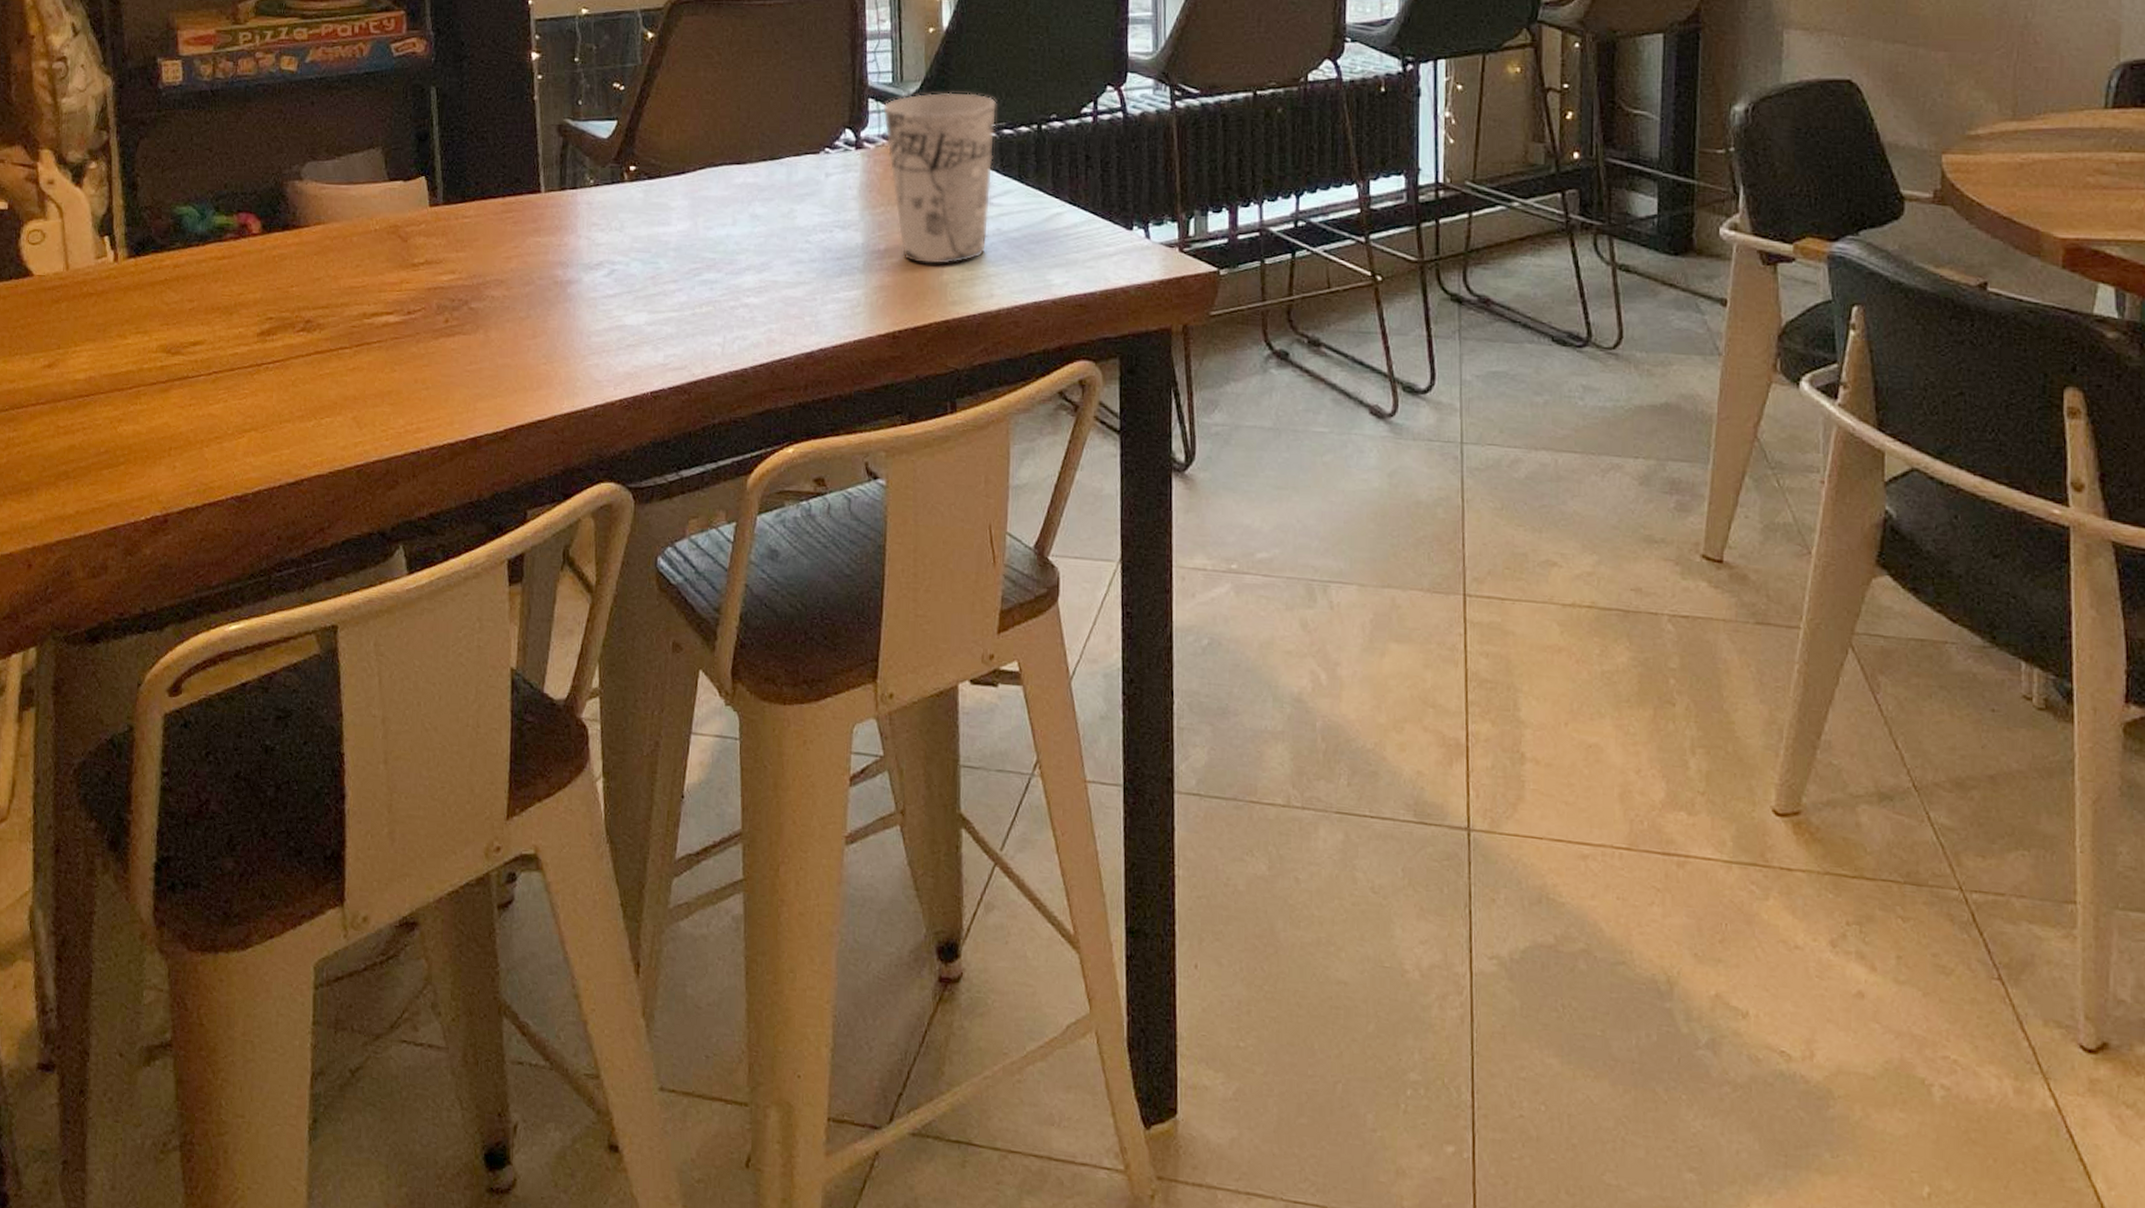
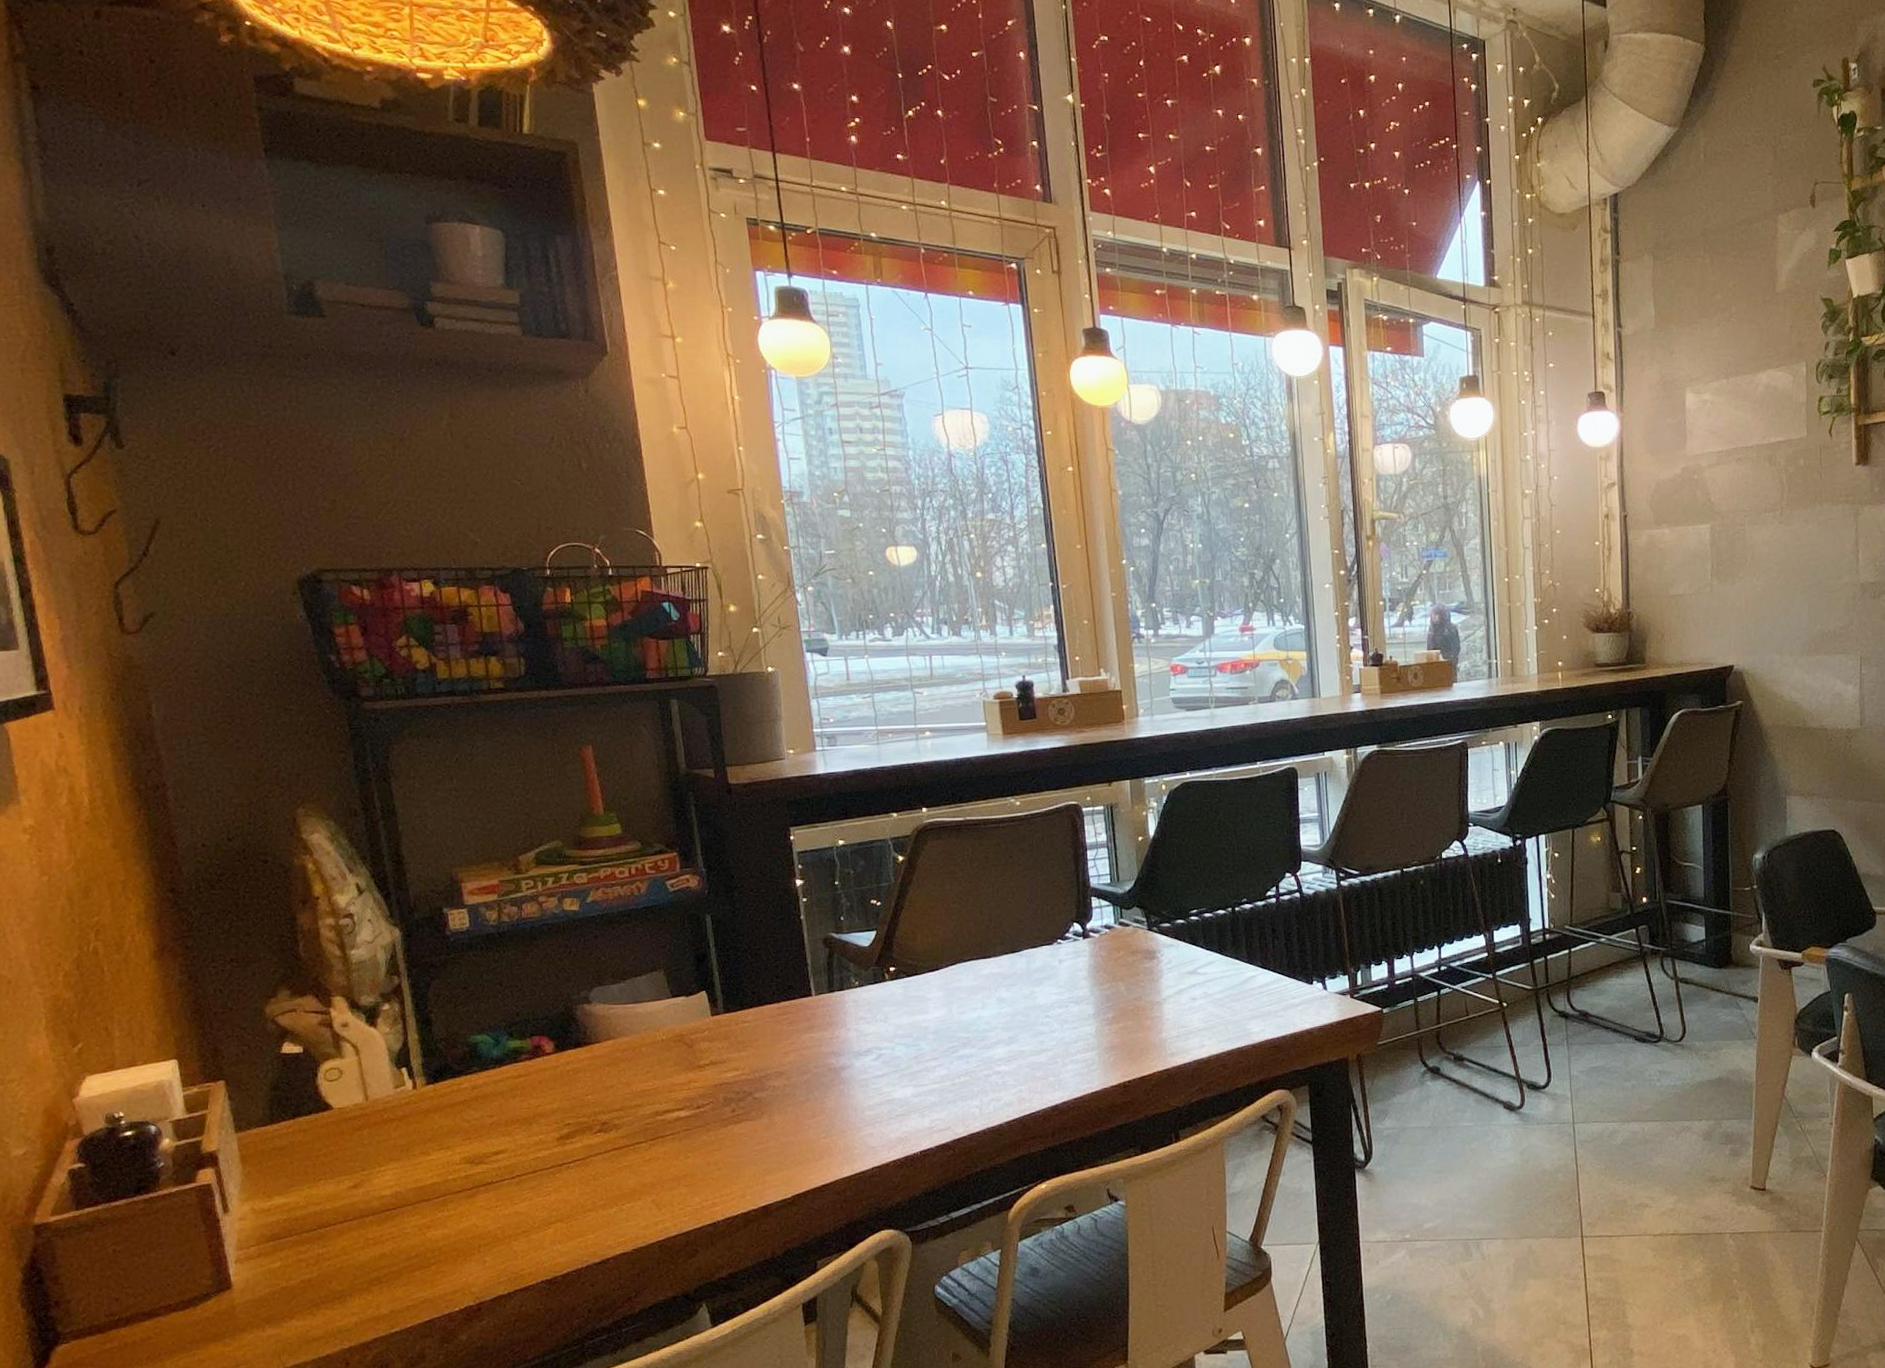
cup: present [883,92,997,266] -> none [1104,886,1198,1027]

